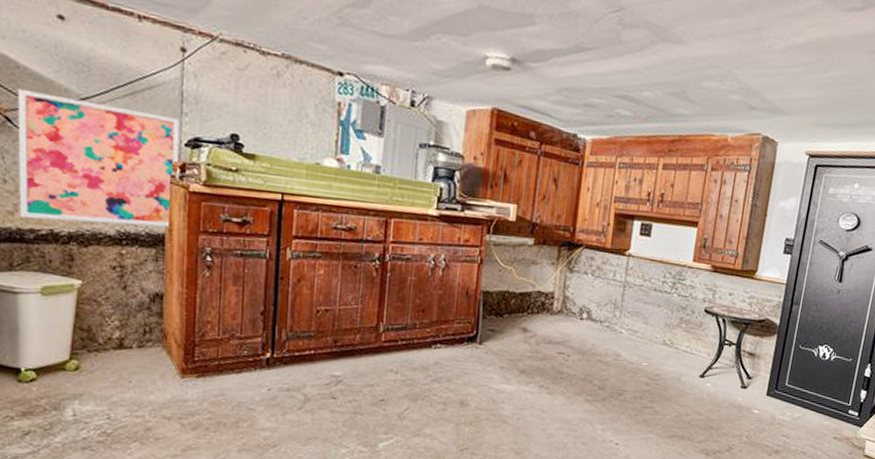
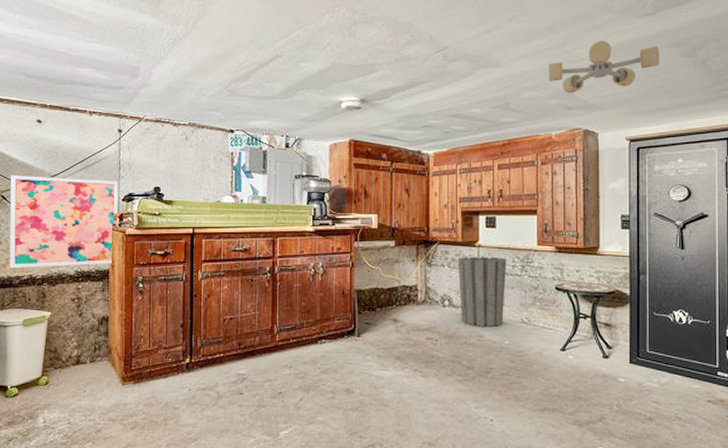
trash can: none [598,265,657,346] -> present [457,256,506,326]
ceiling light: none [735,31,860,92] -> present [548,41,659,94]

